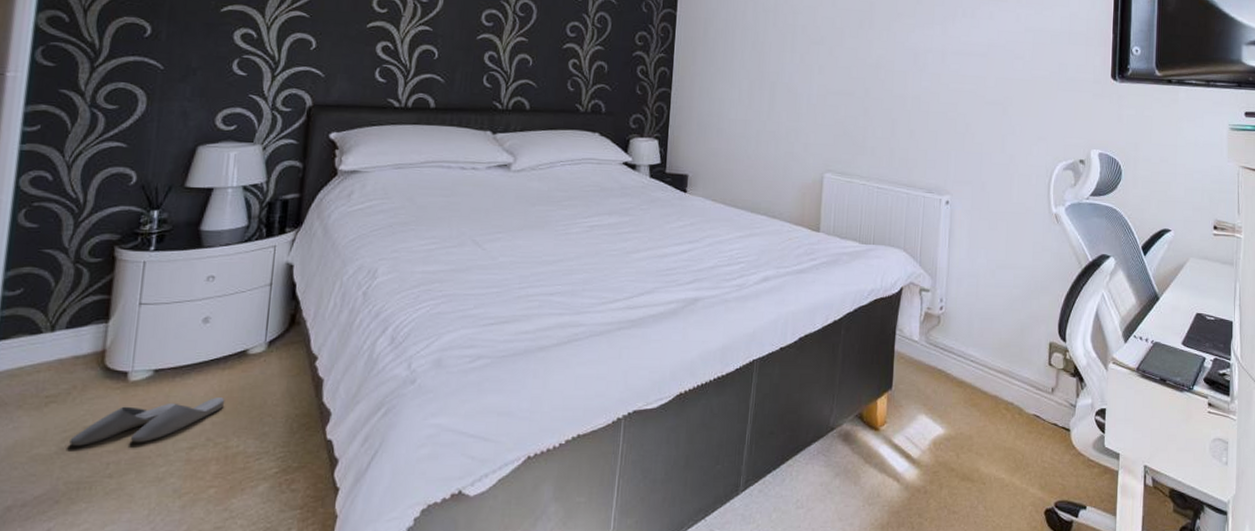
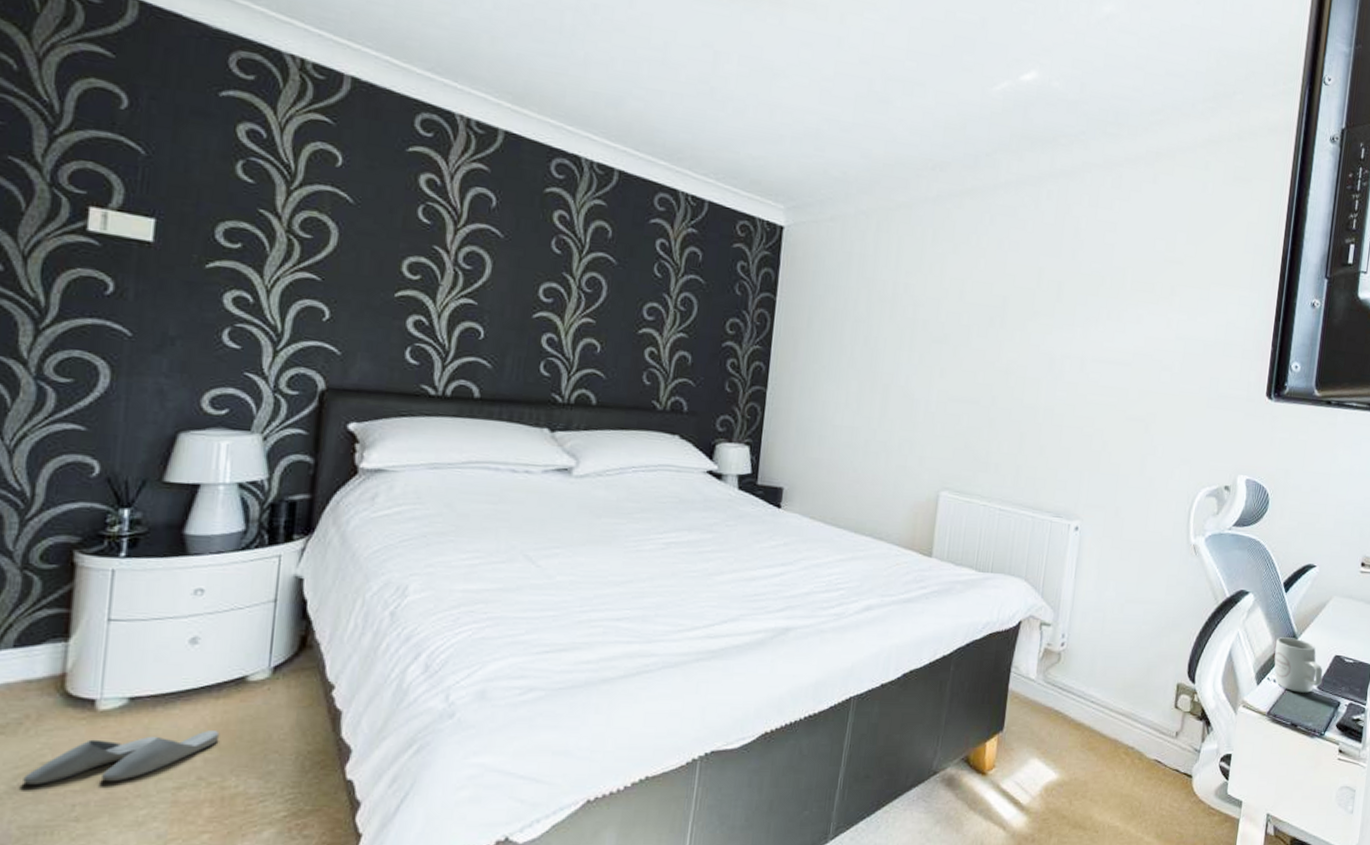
mug: none [1139,297,1186,349] -> present [1274,637,1323,693]

